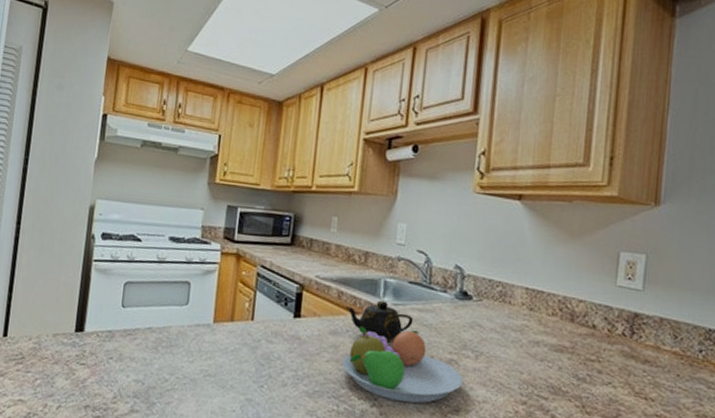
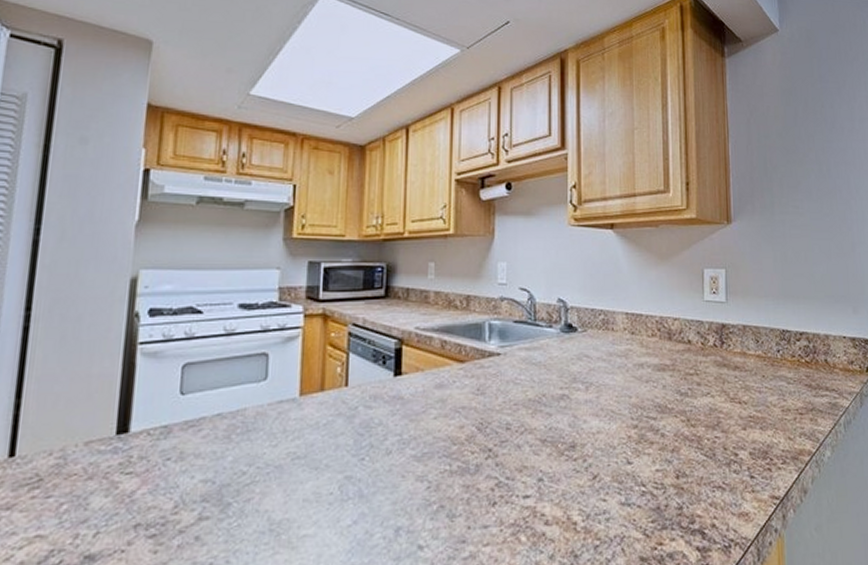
fruit bowl: present [341,326,463,404] -> none [451,370,576,448]
teapot: present [345,300,413,341] -> none [450,344,521,386]

